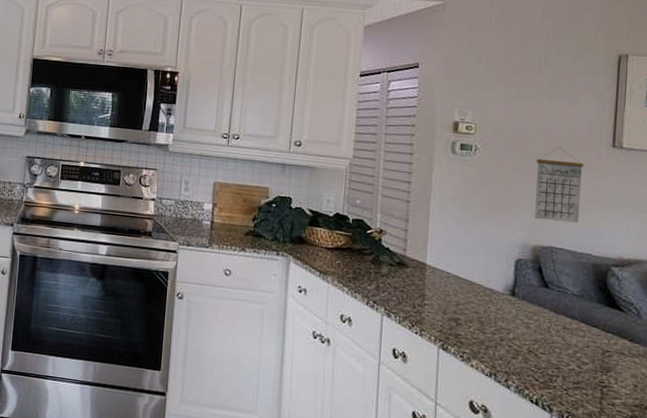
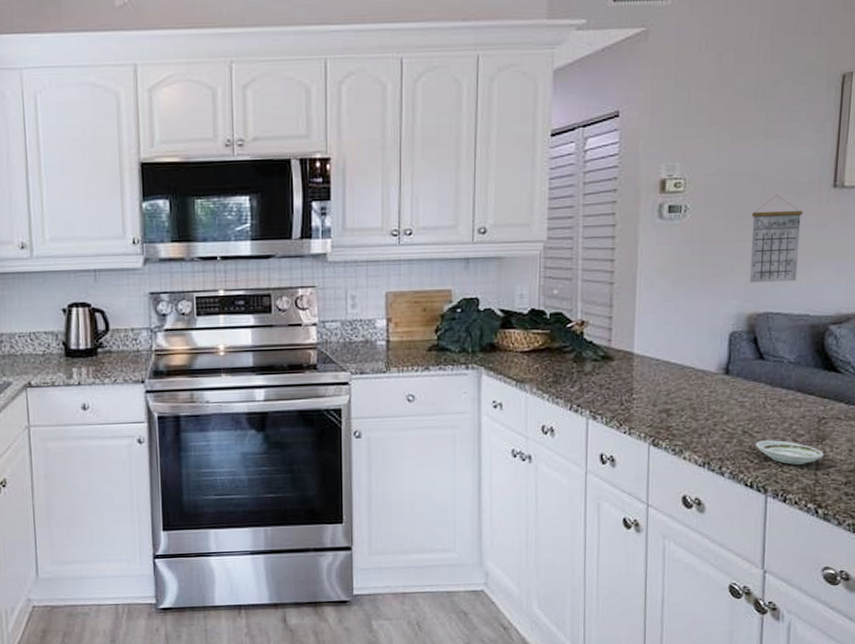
saucer: none [541,362,609,392] -> present [756,440,825,465]

